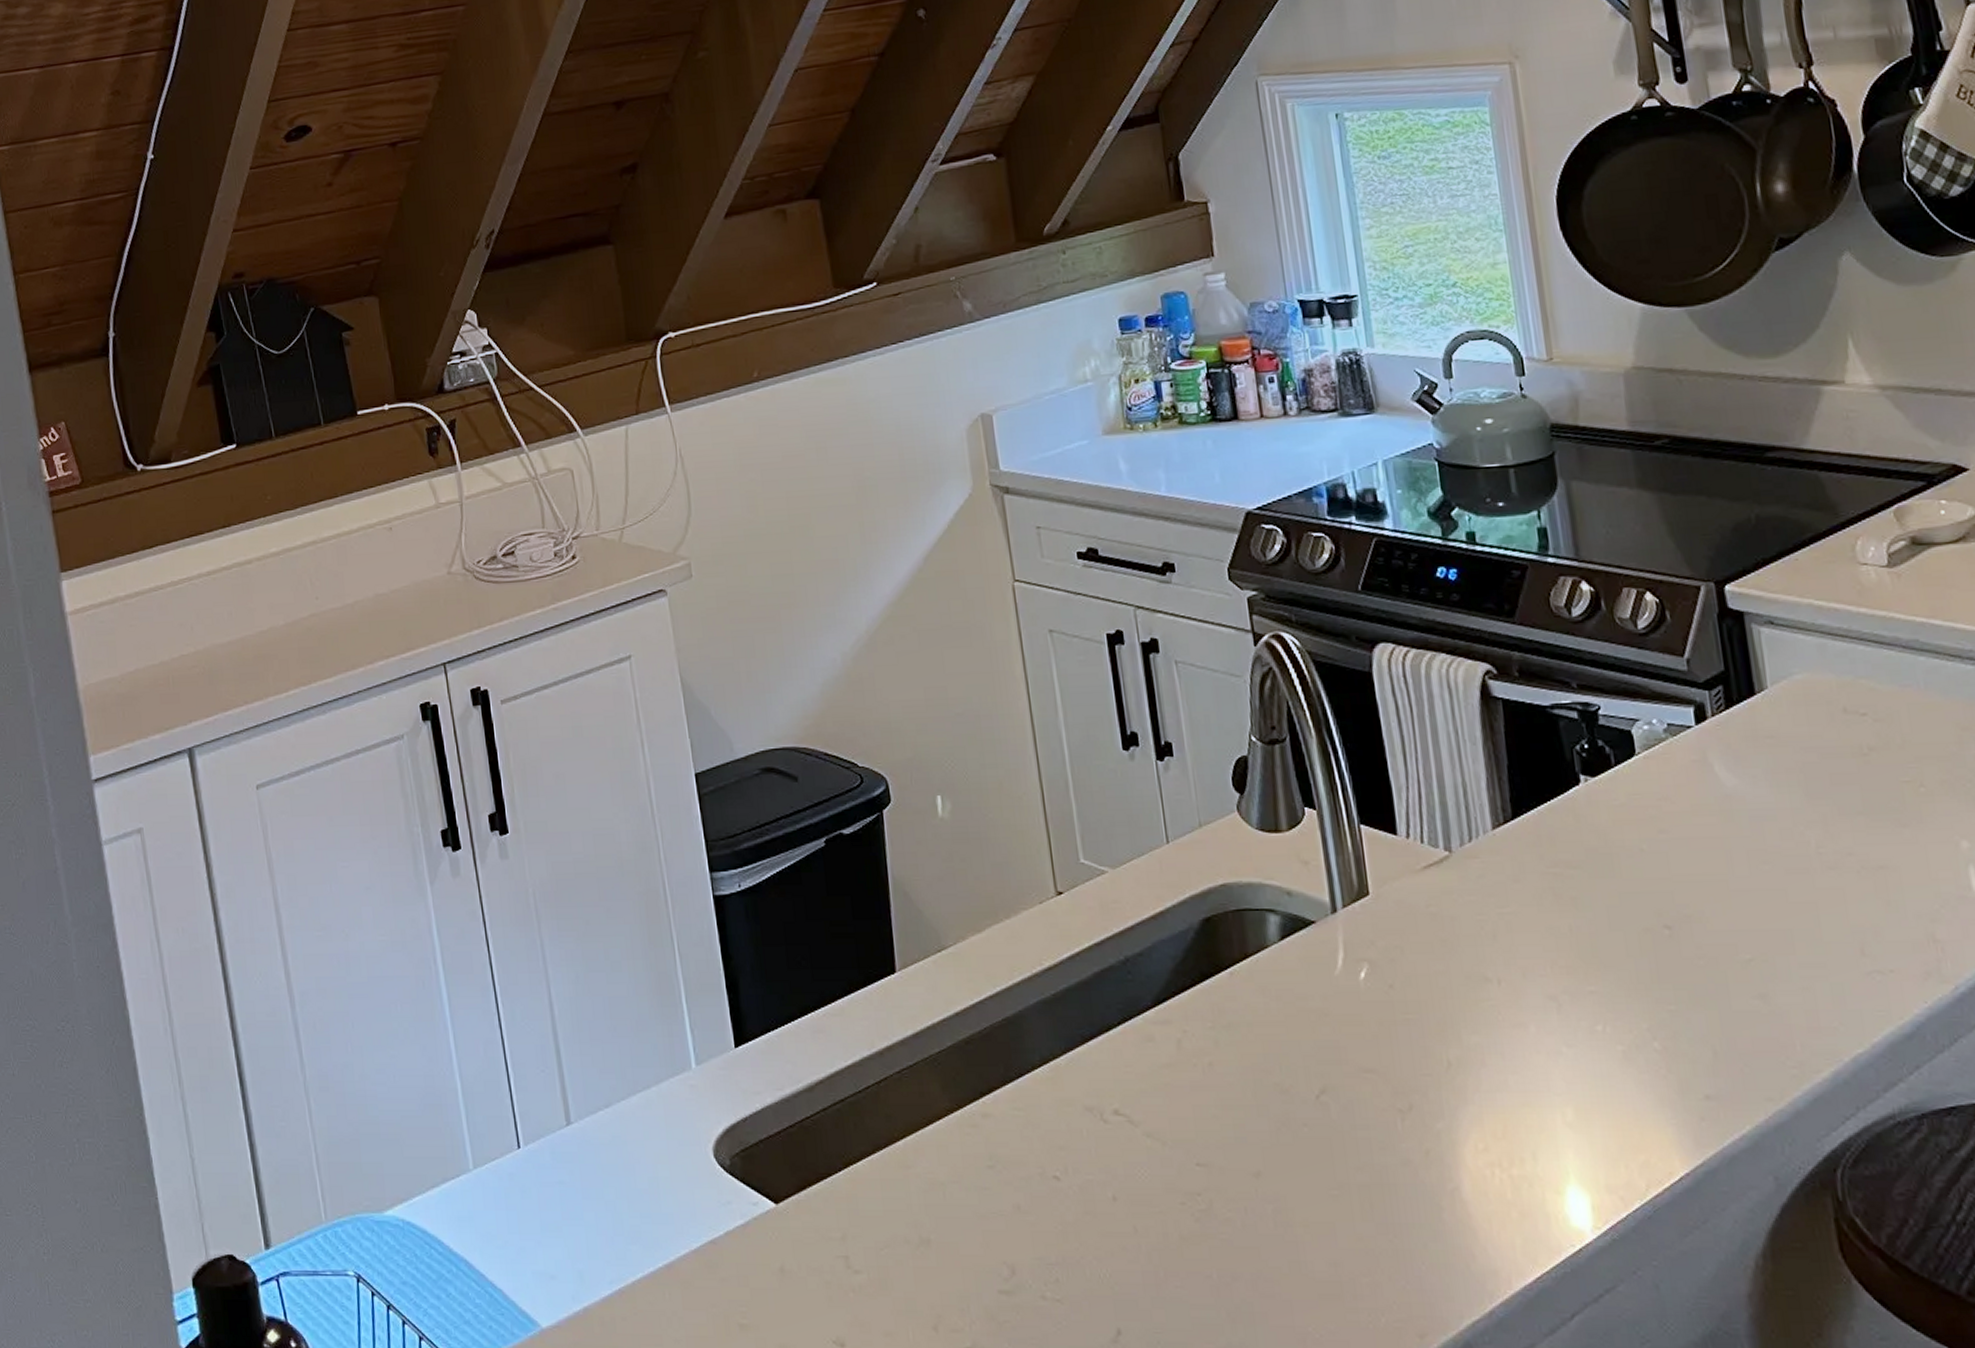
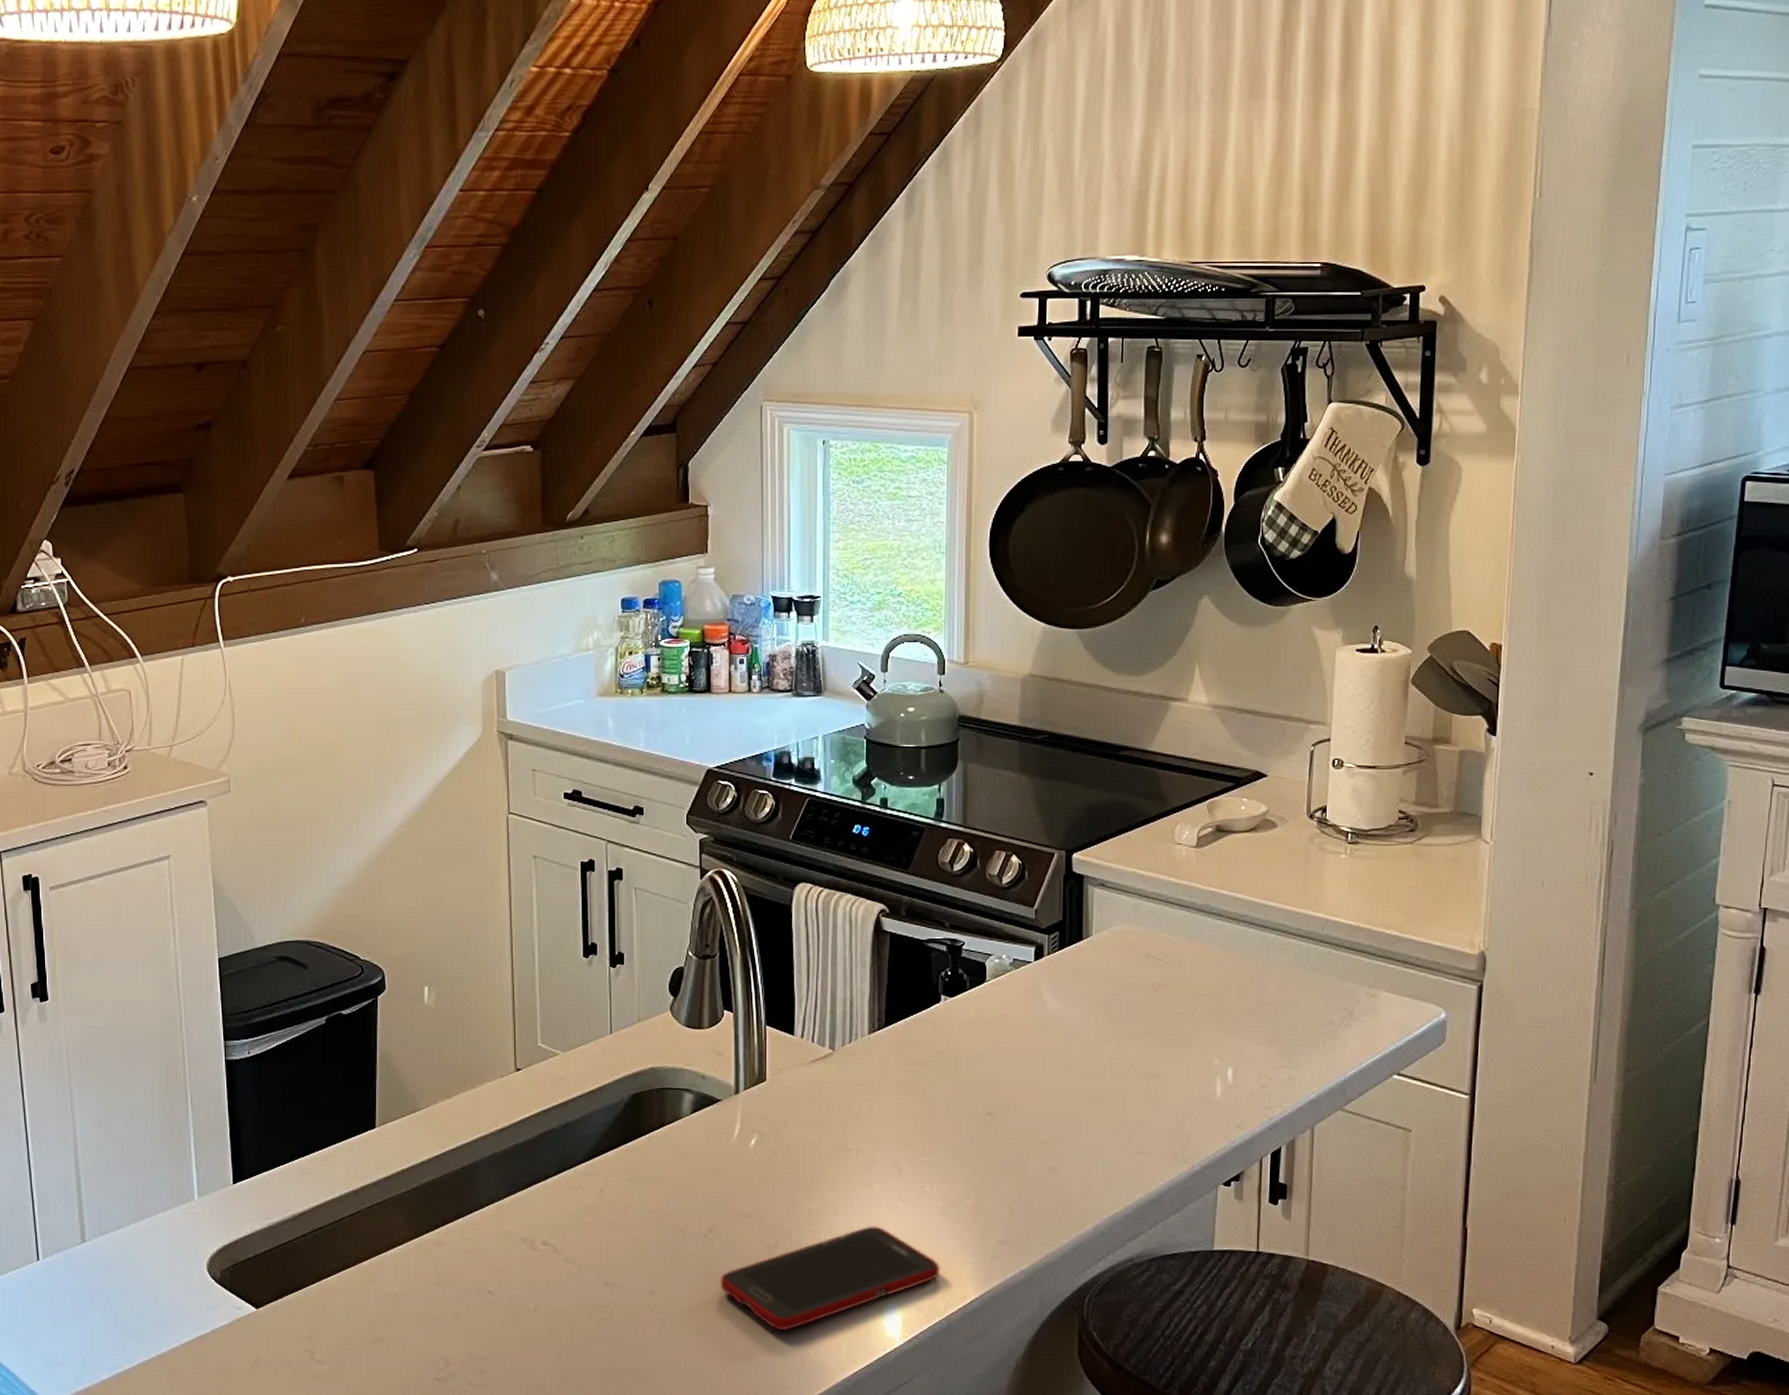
cell phone: none [1343,1080,1633,1221] -> present [720,1226,941,1330]

